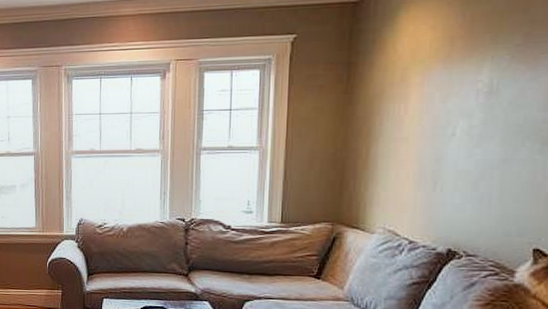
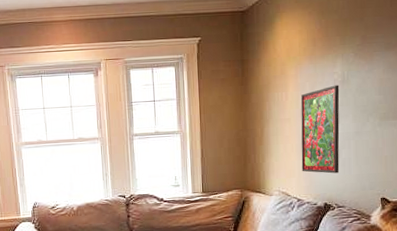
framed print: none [418,97,484,212] -> present [300,85,340,174]

